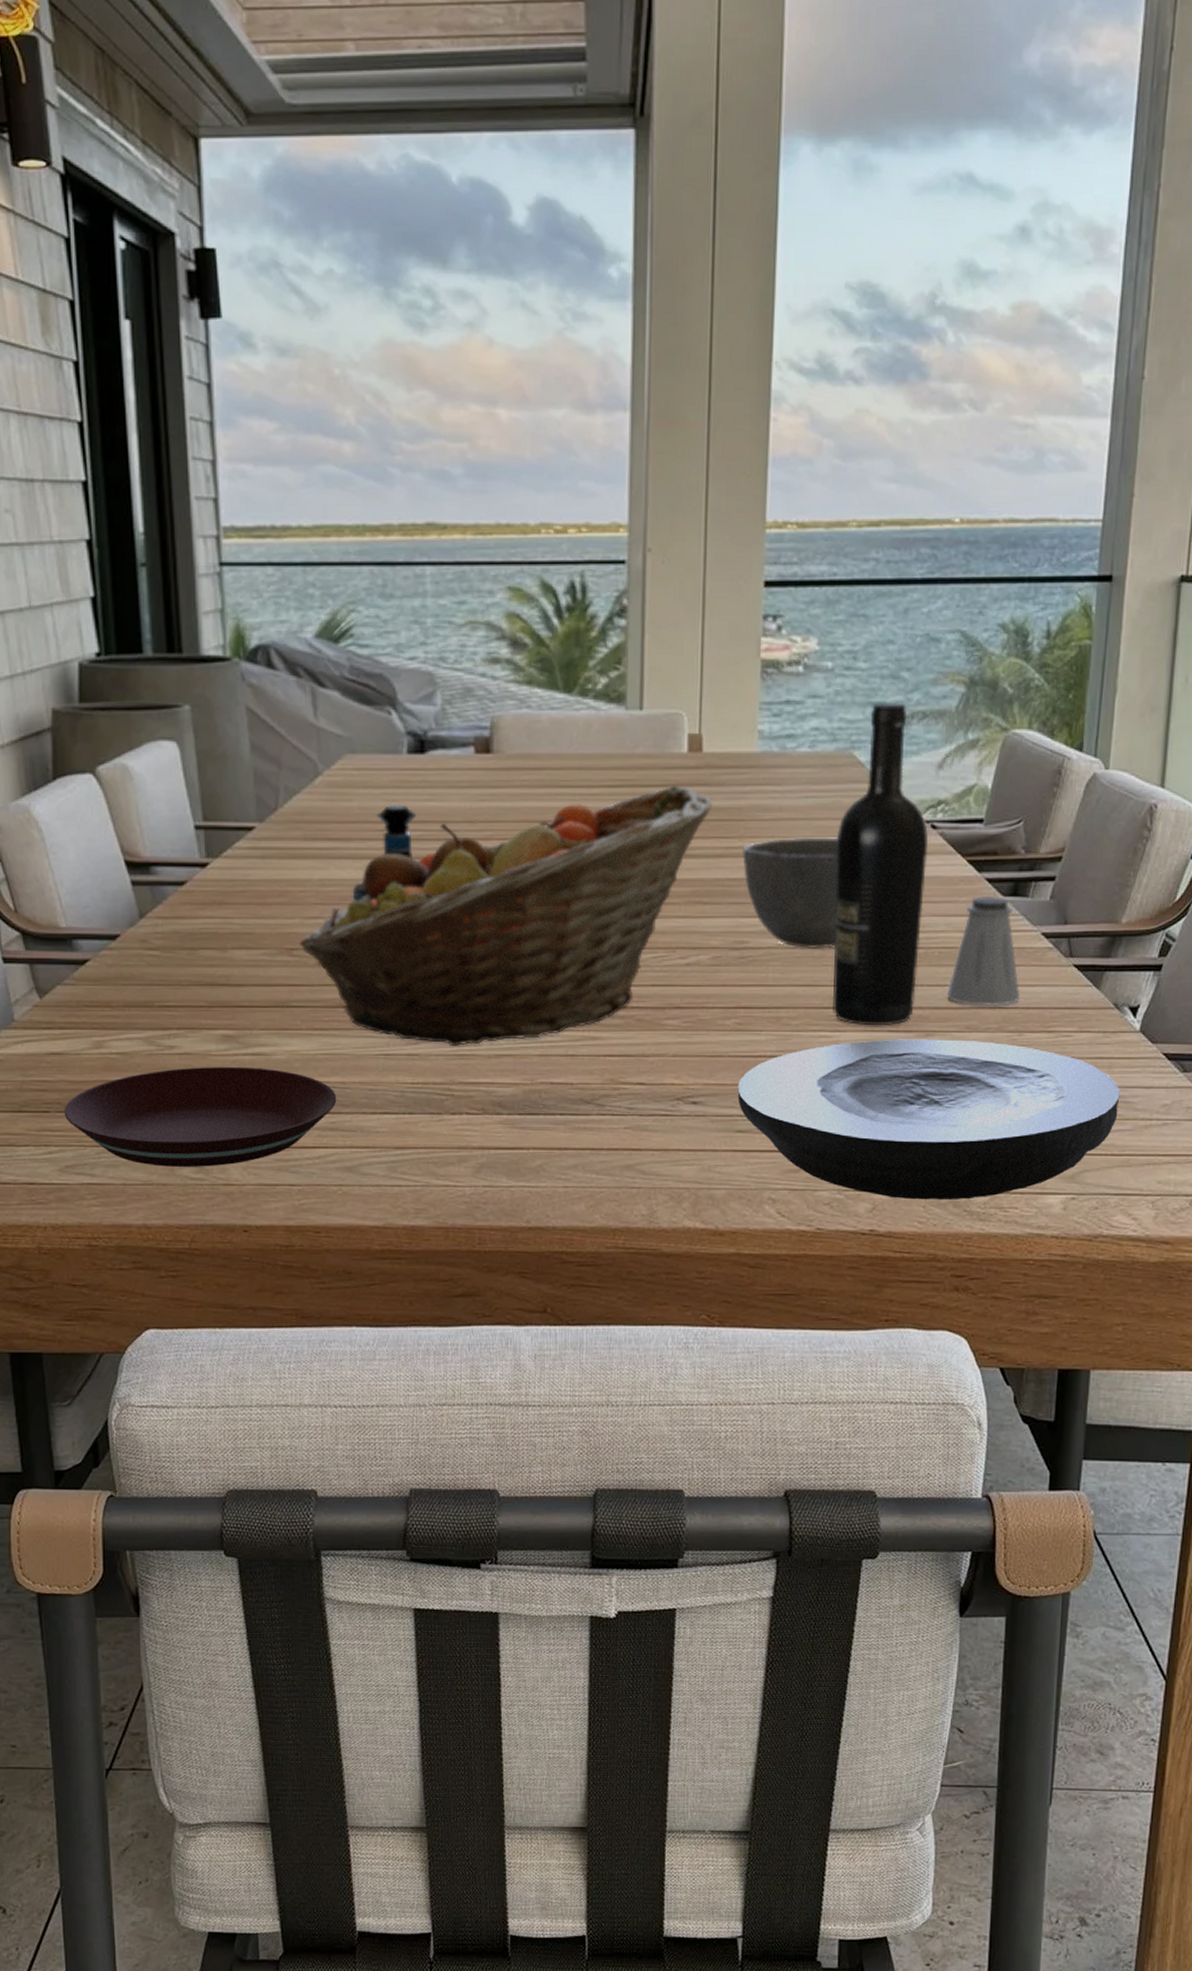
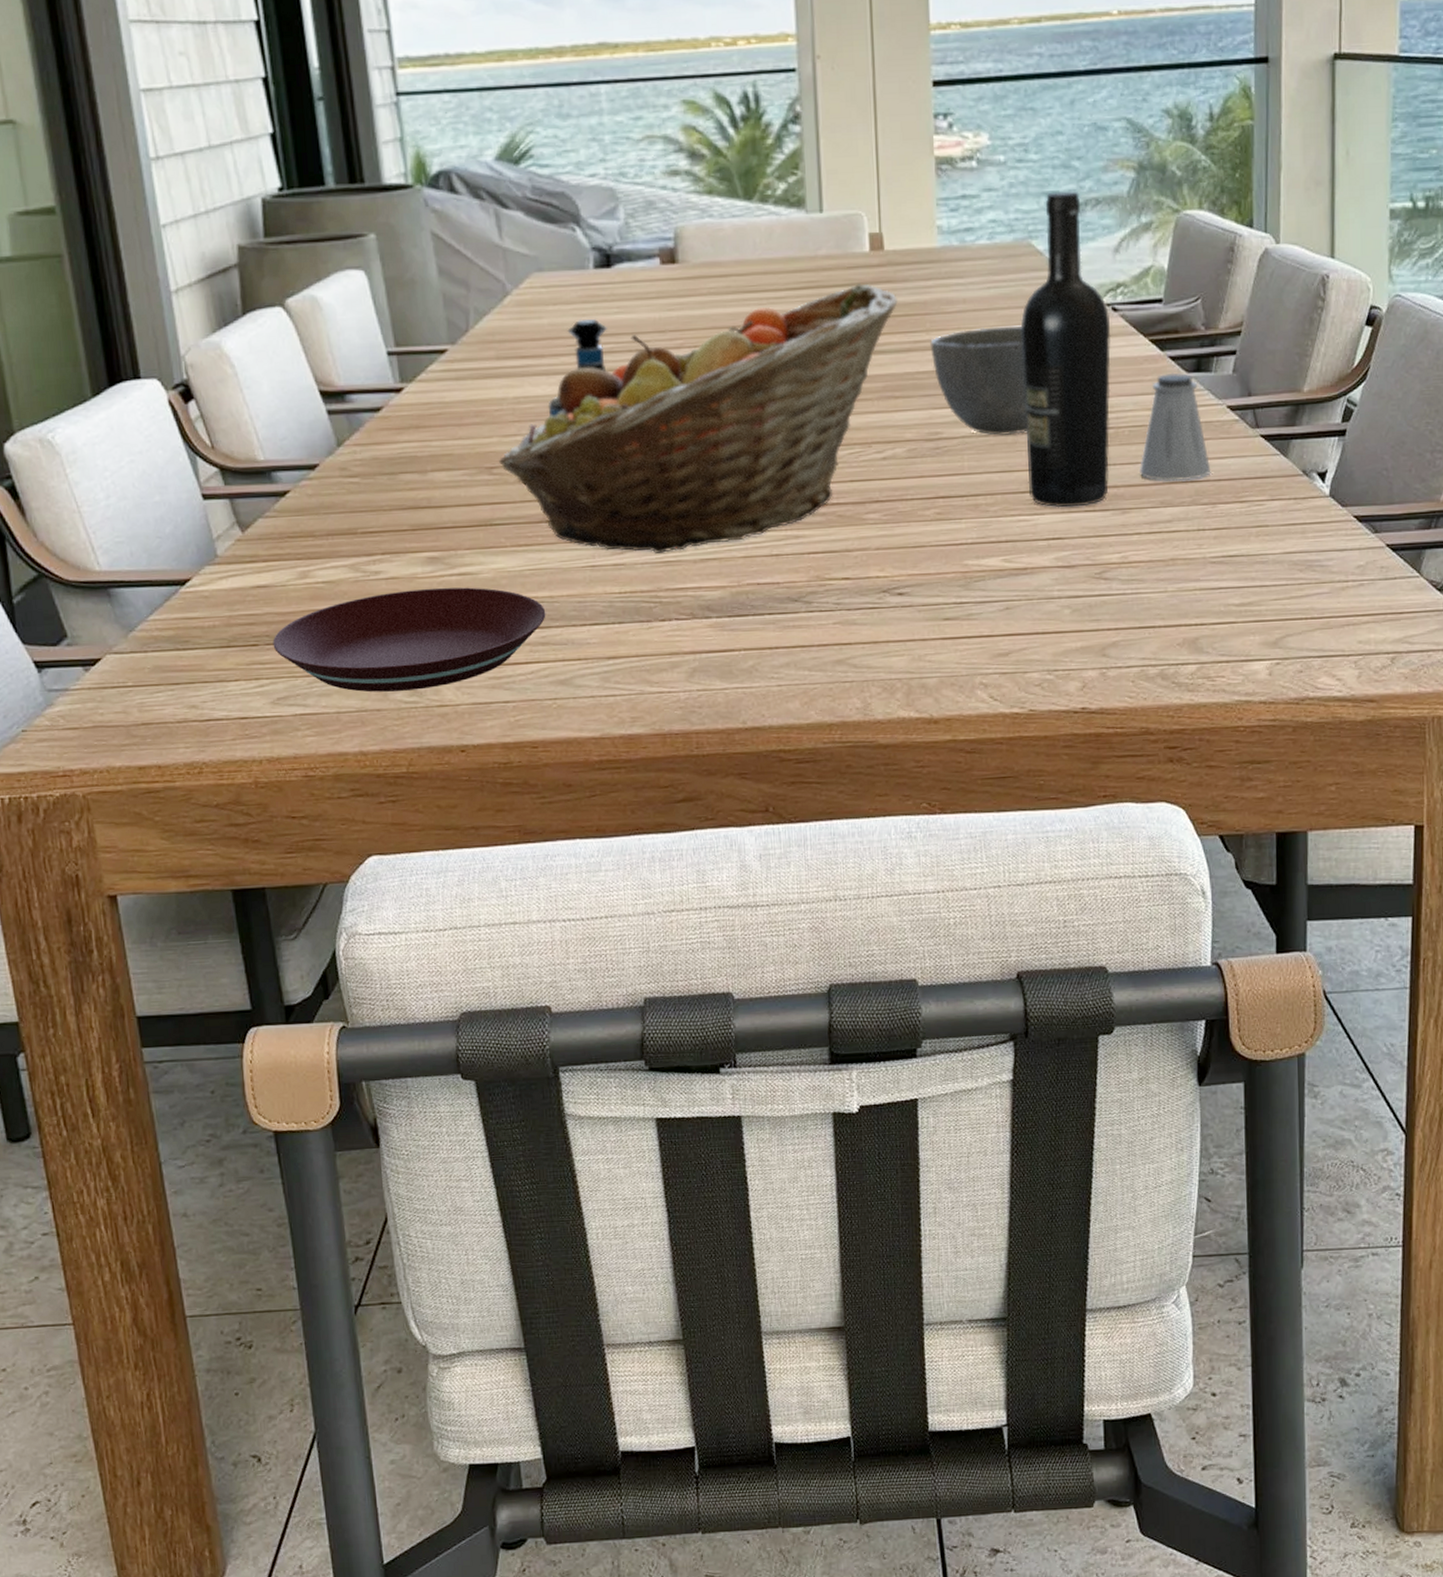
plate: present [737,1039,1120,1200] -> none [942,515,1315,675]

